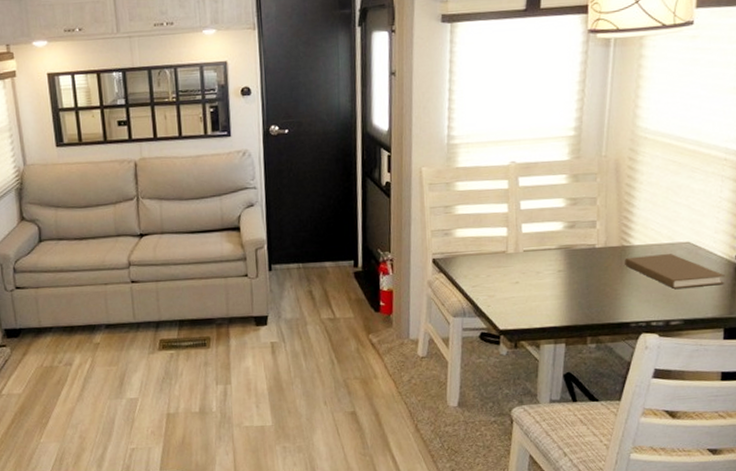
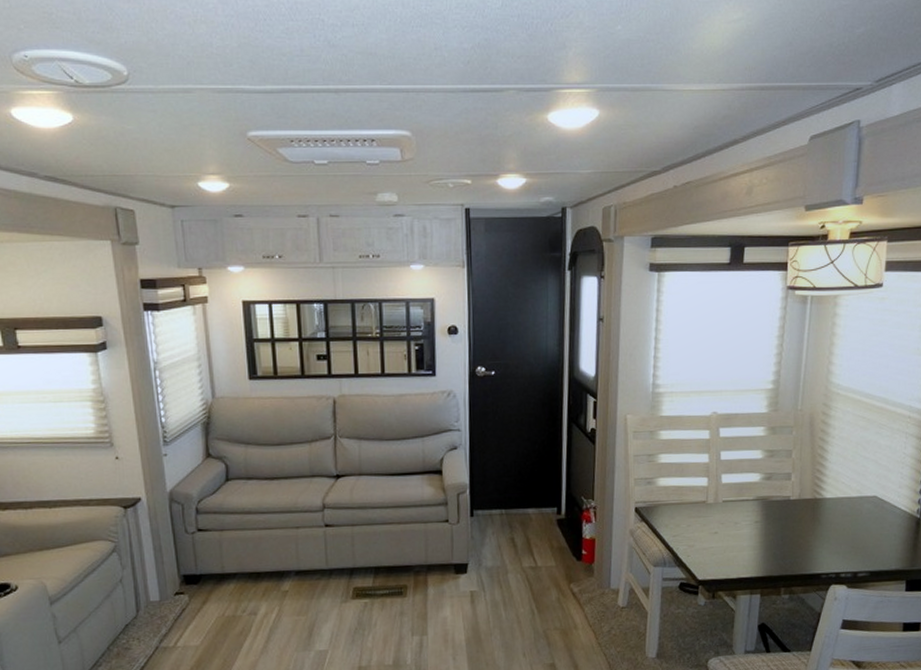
book: present [624,254,725,290] -> none [817,507,907,542]

